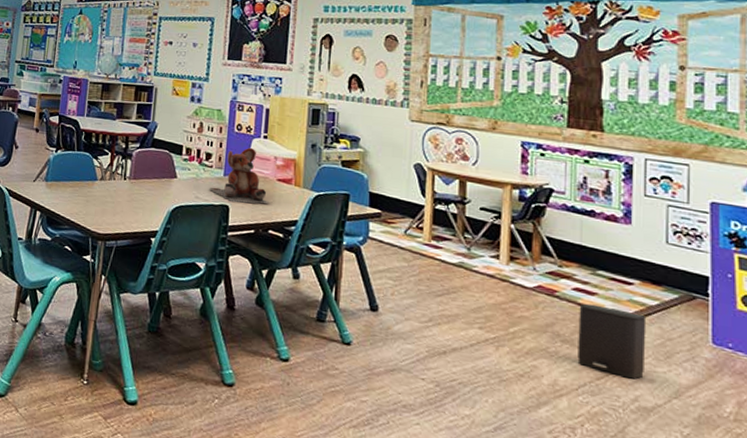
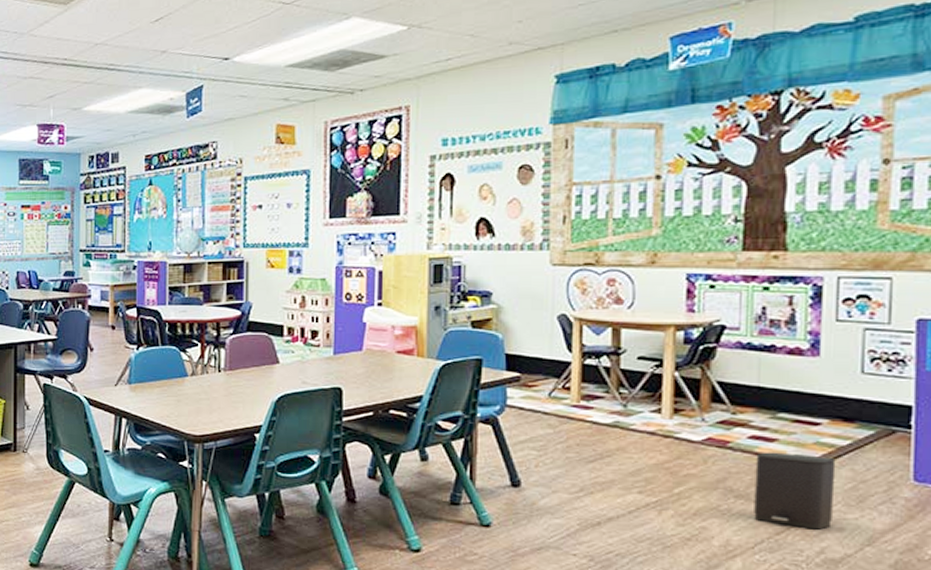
stuffed animal: present [209,147,270,204] -> none [318,318,389,384]

